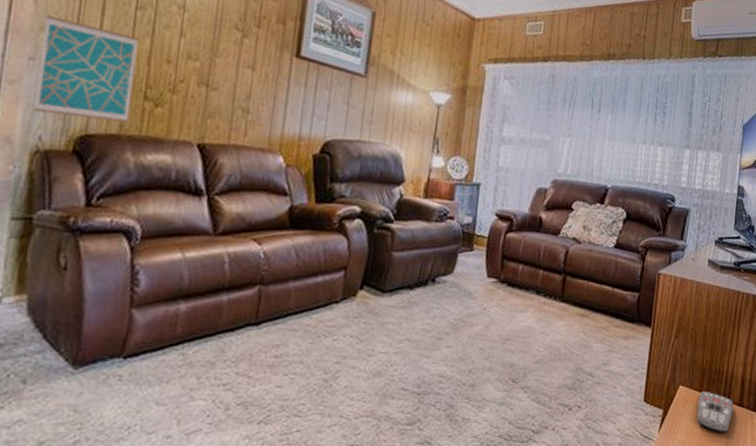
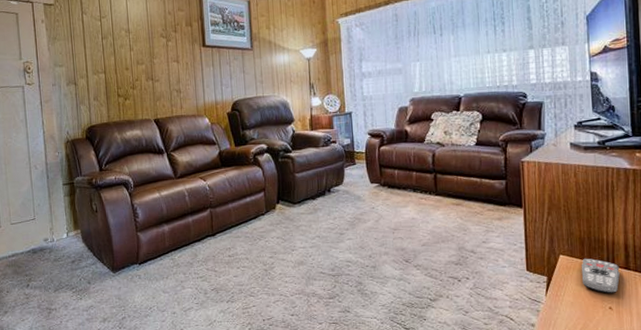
wall art: present [32,15,139,123] -> none [55,55,112,118]

